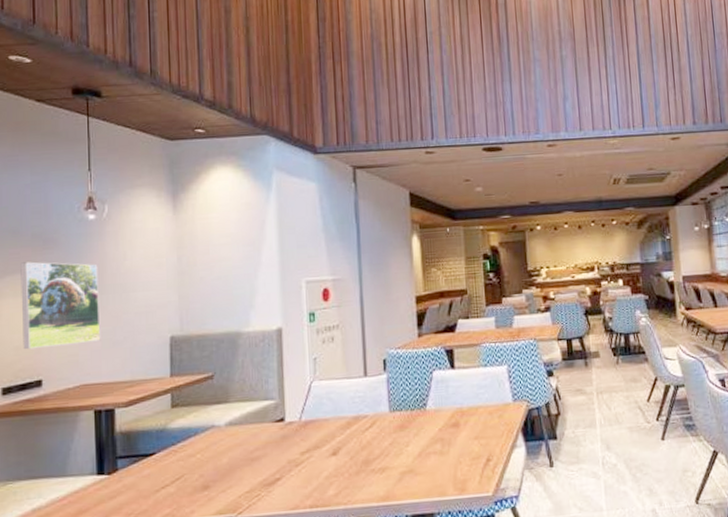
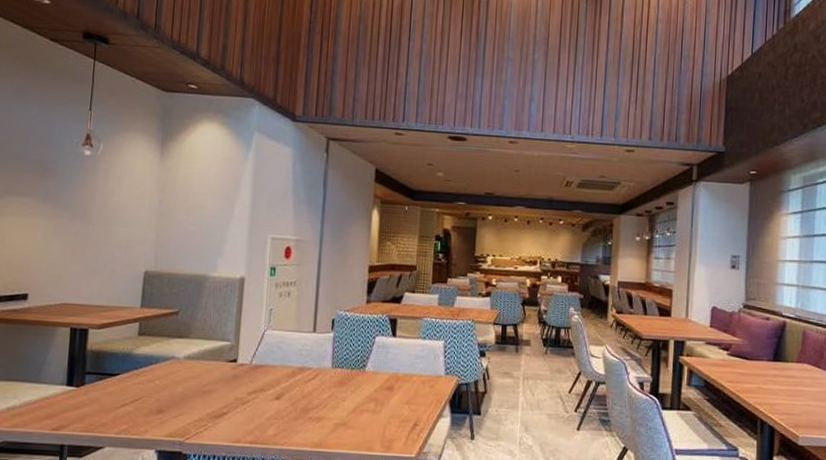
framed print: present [20,261,101,350] -> none [15,186,88,266]

